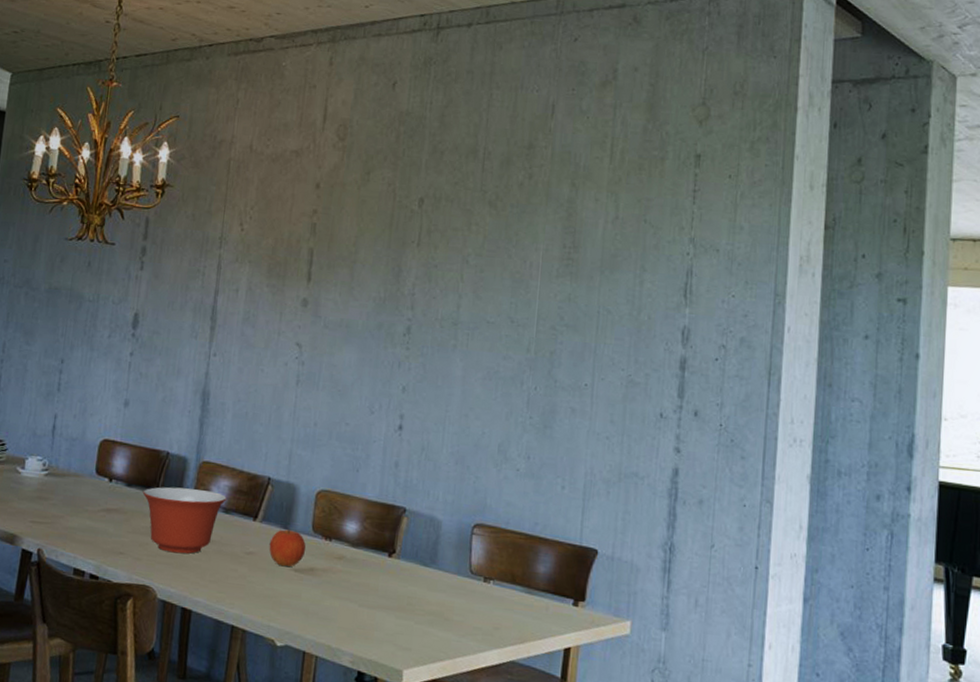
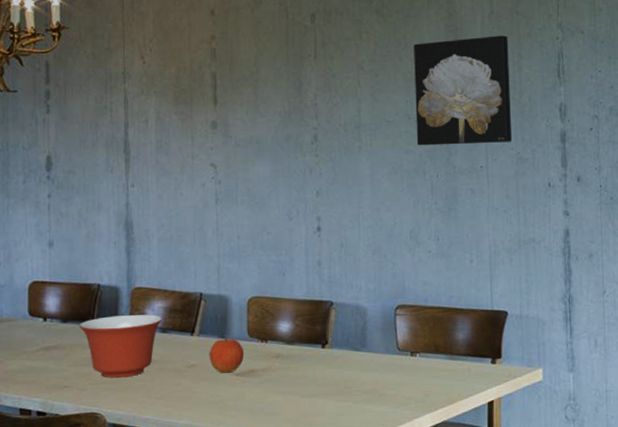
wall art: none [517,242,632,362] -> present [414,35,512,146]

